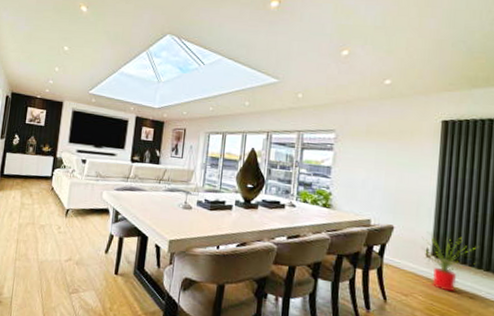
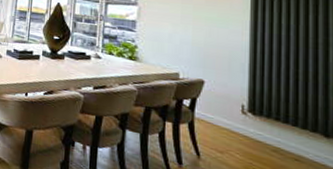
house plant: present [421,232,479,292] -> none [235,88,302,152]

